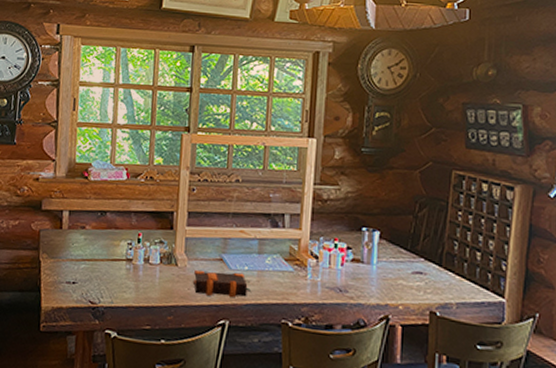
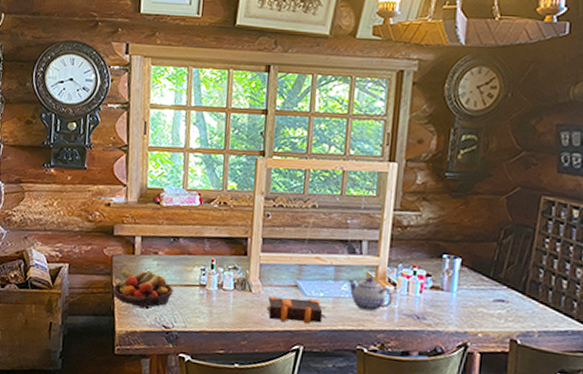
fruit bowl: none [38,244,100,283] -> present [112,269,173,307]
teapot: none [272,249,316,285] -> present [348,276,394,312]

